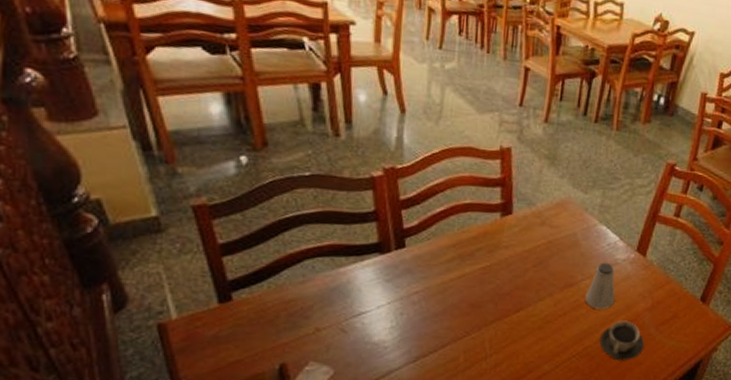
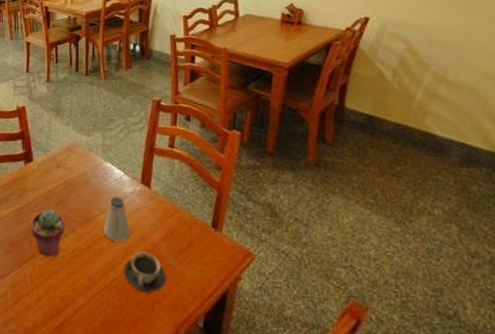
potted succulent: none [498,269,542,322] -> present [31,208,66,257]

